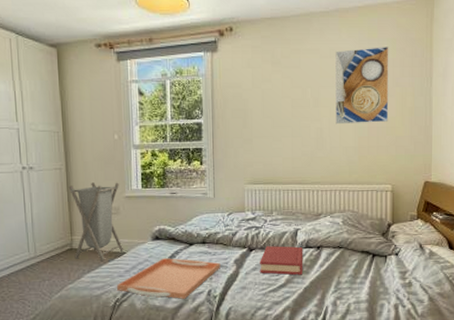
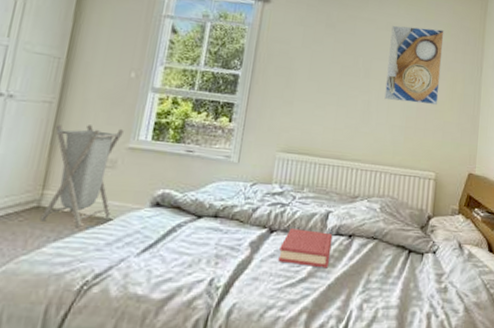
serving tray: present [117,258,220,299] -> none [89,231,232,288]

